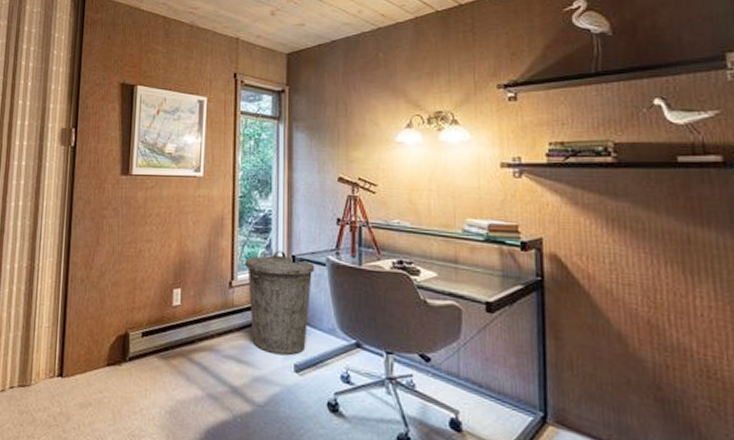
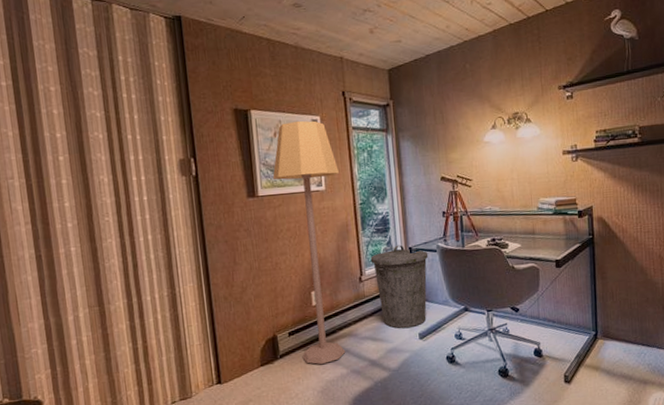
lamp: none [149,100,220,379] -> present [272,120,346,364]

